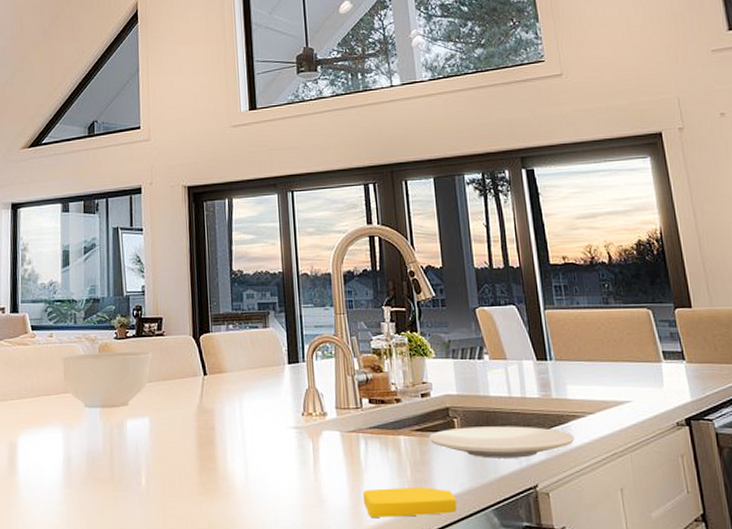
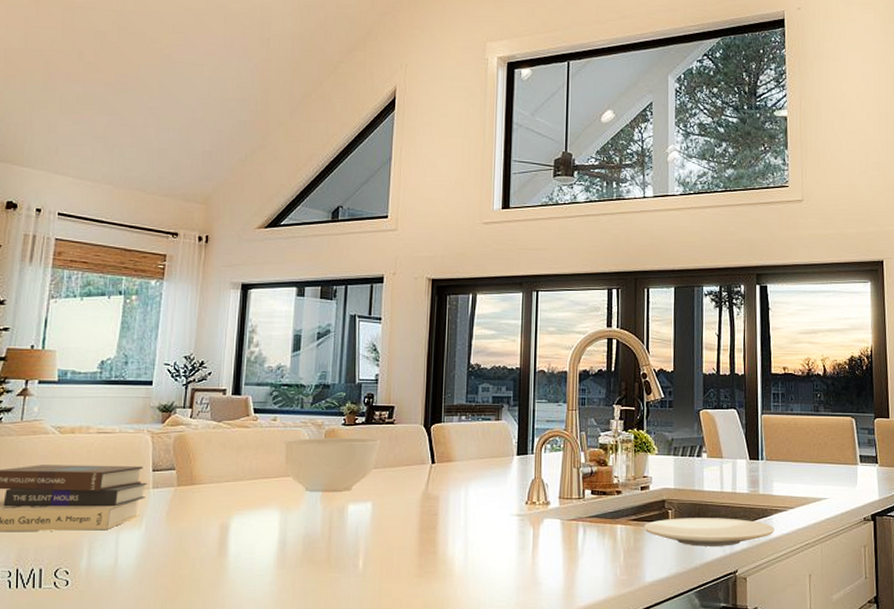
sponge: present [362,487,457,517] -> none [576,572,663,598]

